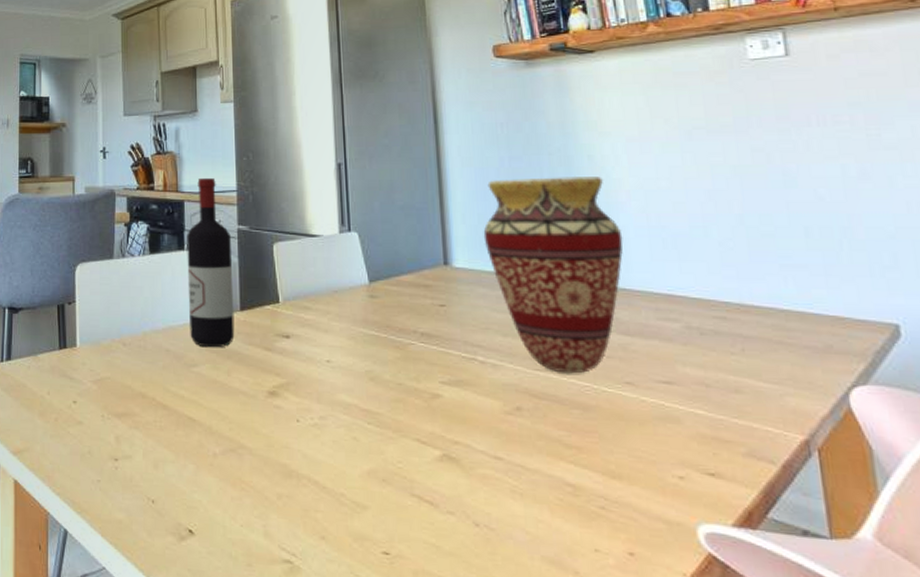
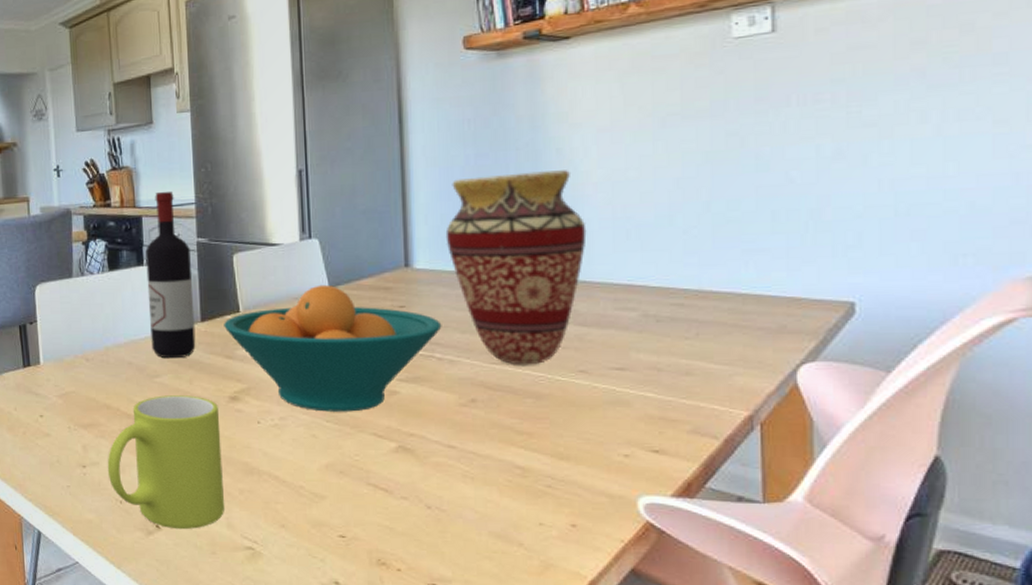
mug: none [140,386,261,537] -> present [107,395,224,530]
fruit bowl: none [263,278,484,415] -> present [224,284,442,412]

